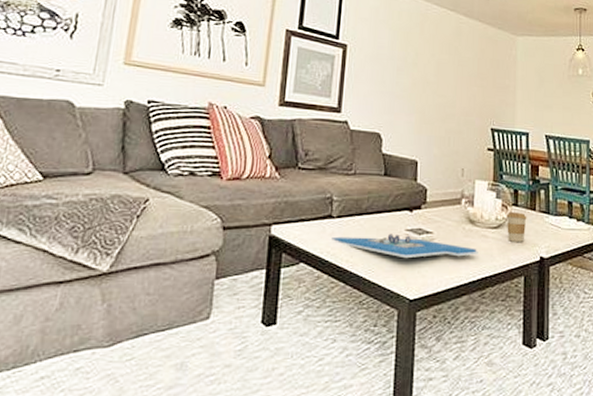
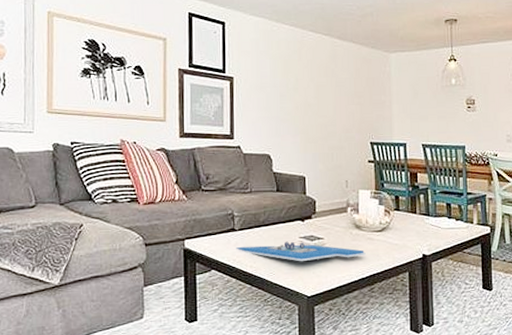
coffee cup: present [506,212,527,242] -> none [389,216,409,242]

